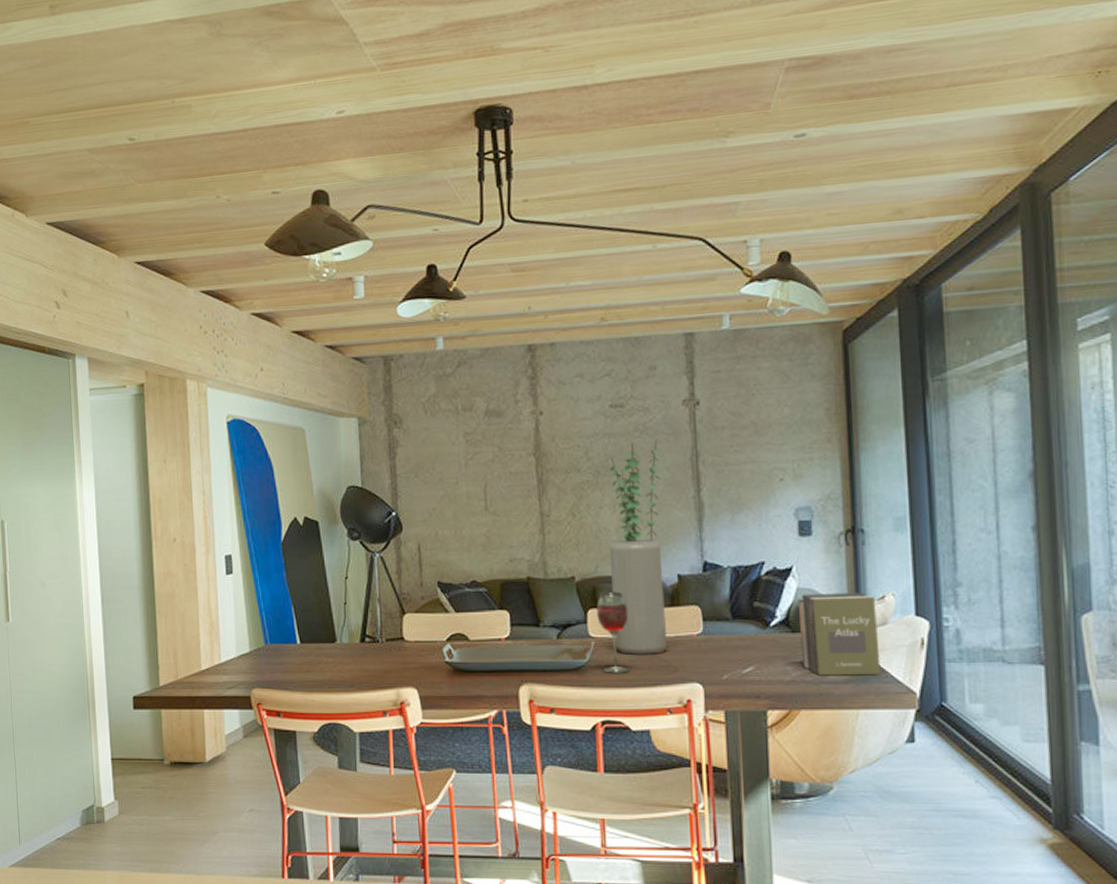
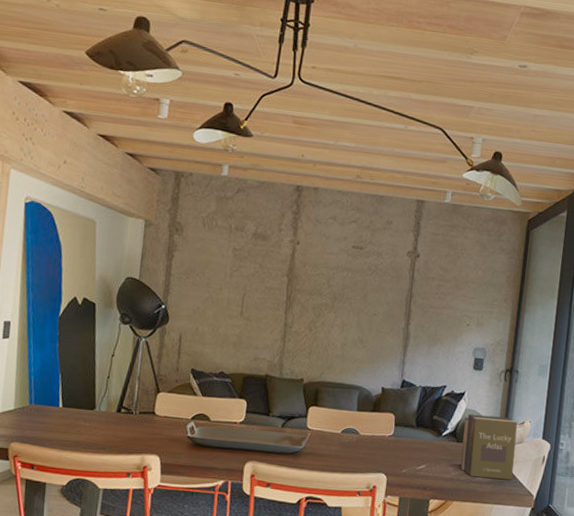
wineglass: present [596,591,630,673] -> none [313,394,341,461]
vase: present [609,439,668,655] -> none [326,279,384,448]

